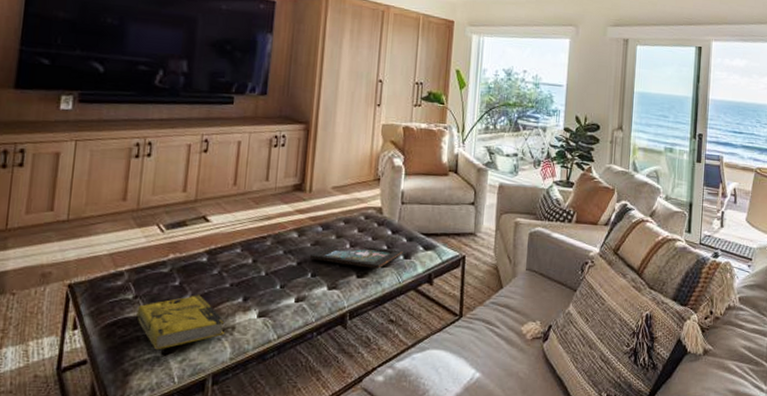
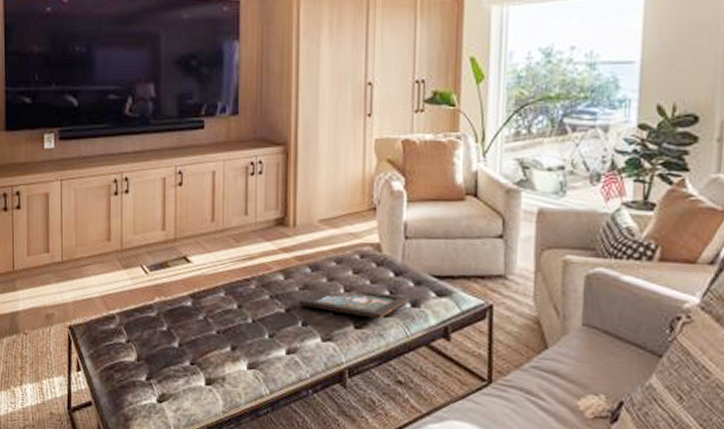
book: present [137,295,225,350] -> none [131,341,216,397]

